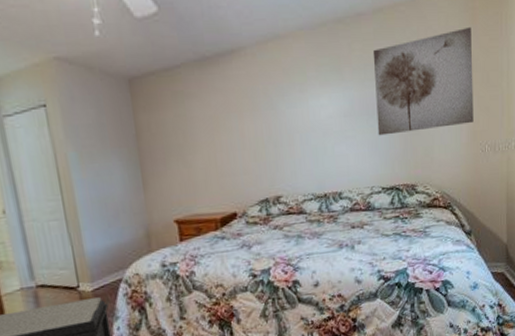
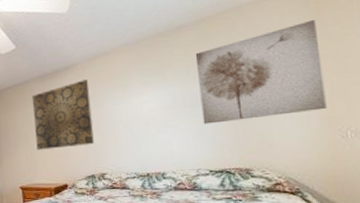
wall art: none [185,71,267,168] -> present [31,79,94,150]

